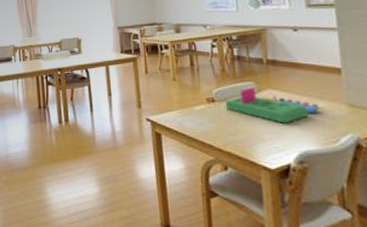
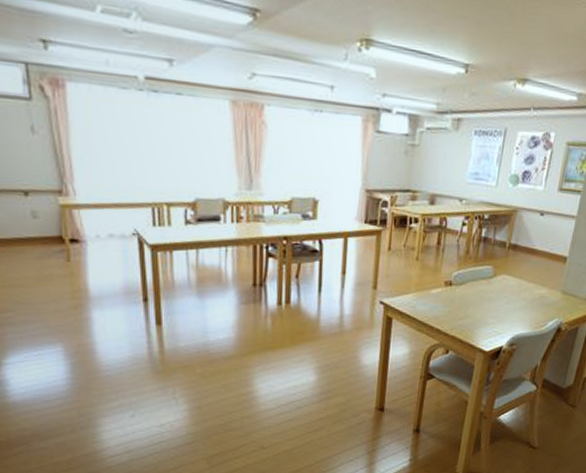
board game: present [226,87,319,124] -> none [461,271,540,309]

